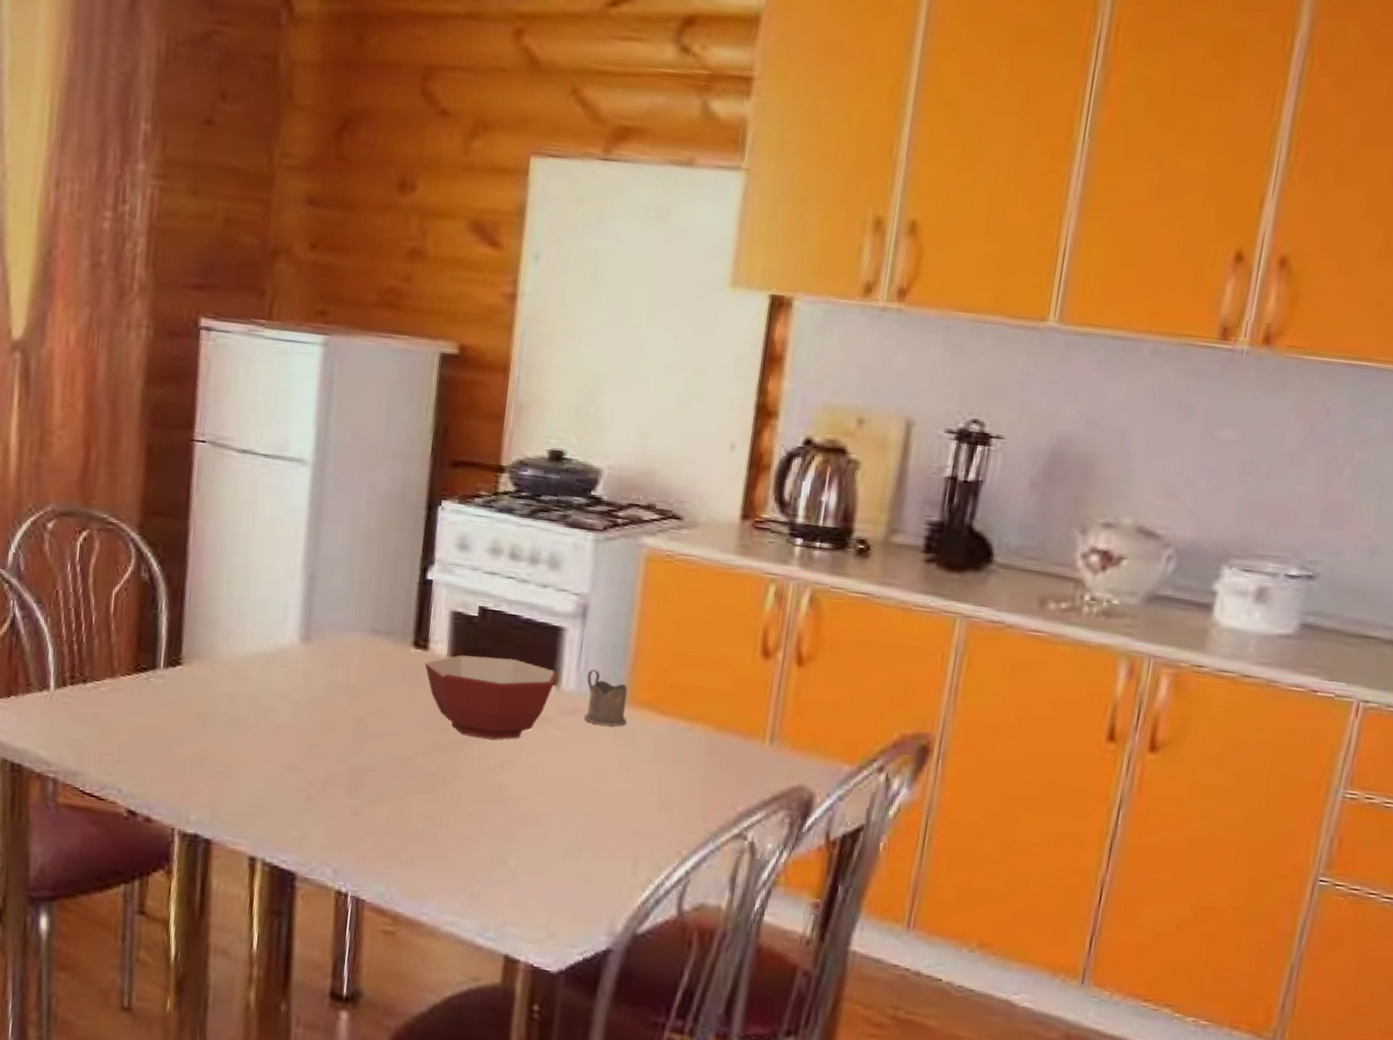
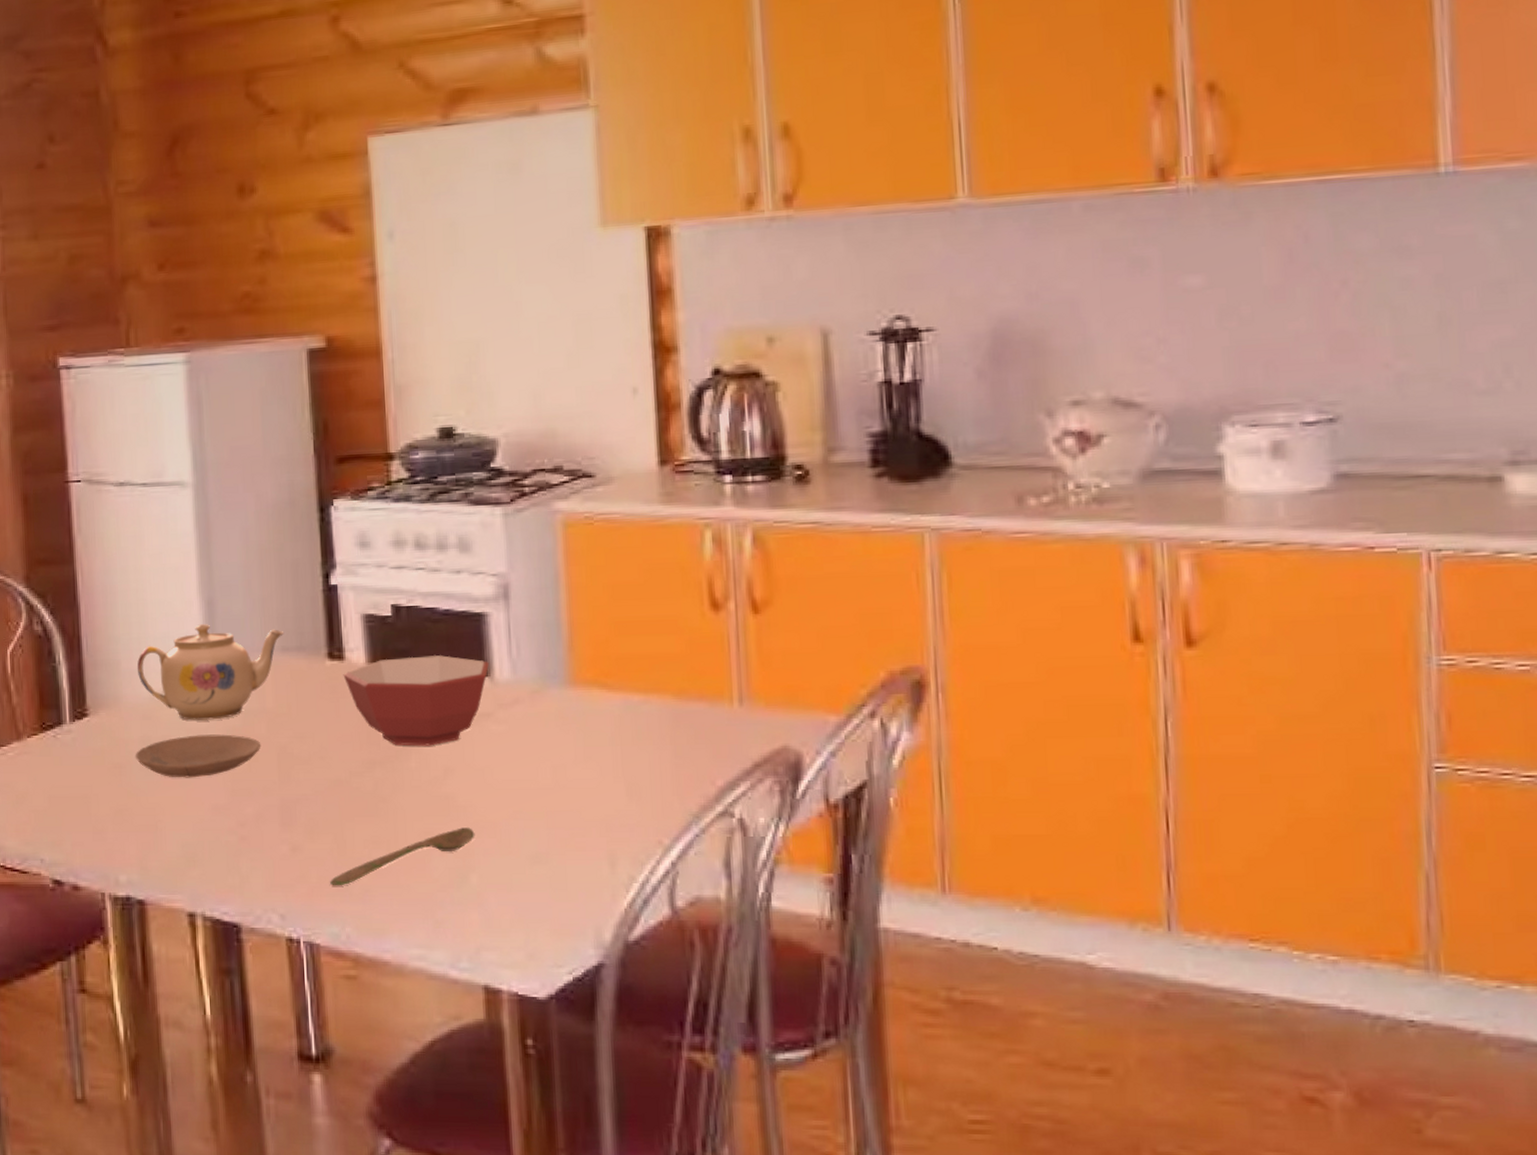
plate: none [220,697,340,737] -> present [135,734,261,778]
teapot: none [234,596,377,687] -> present [137,624,284,720]
spoon: none [383,815,520,852] -> present [330,827,475,886]
tea glass holder: present [584,669,628,726] -> none [521,653,574,713]

